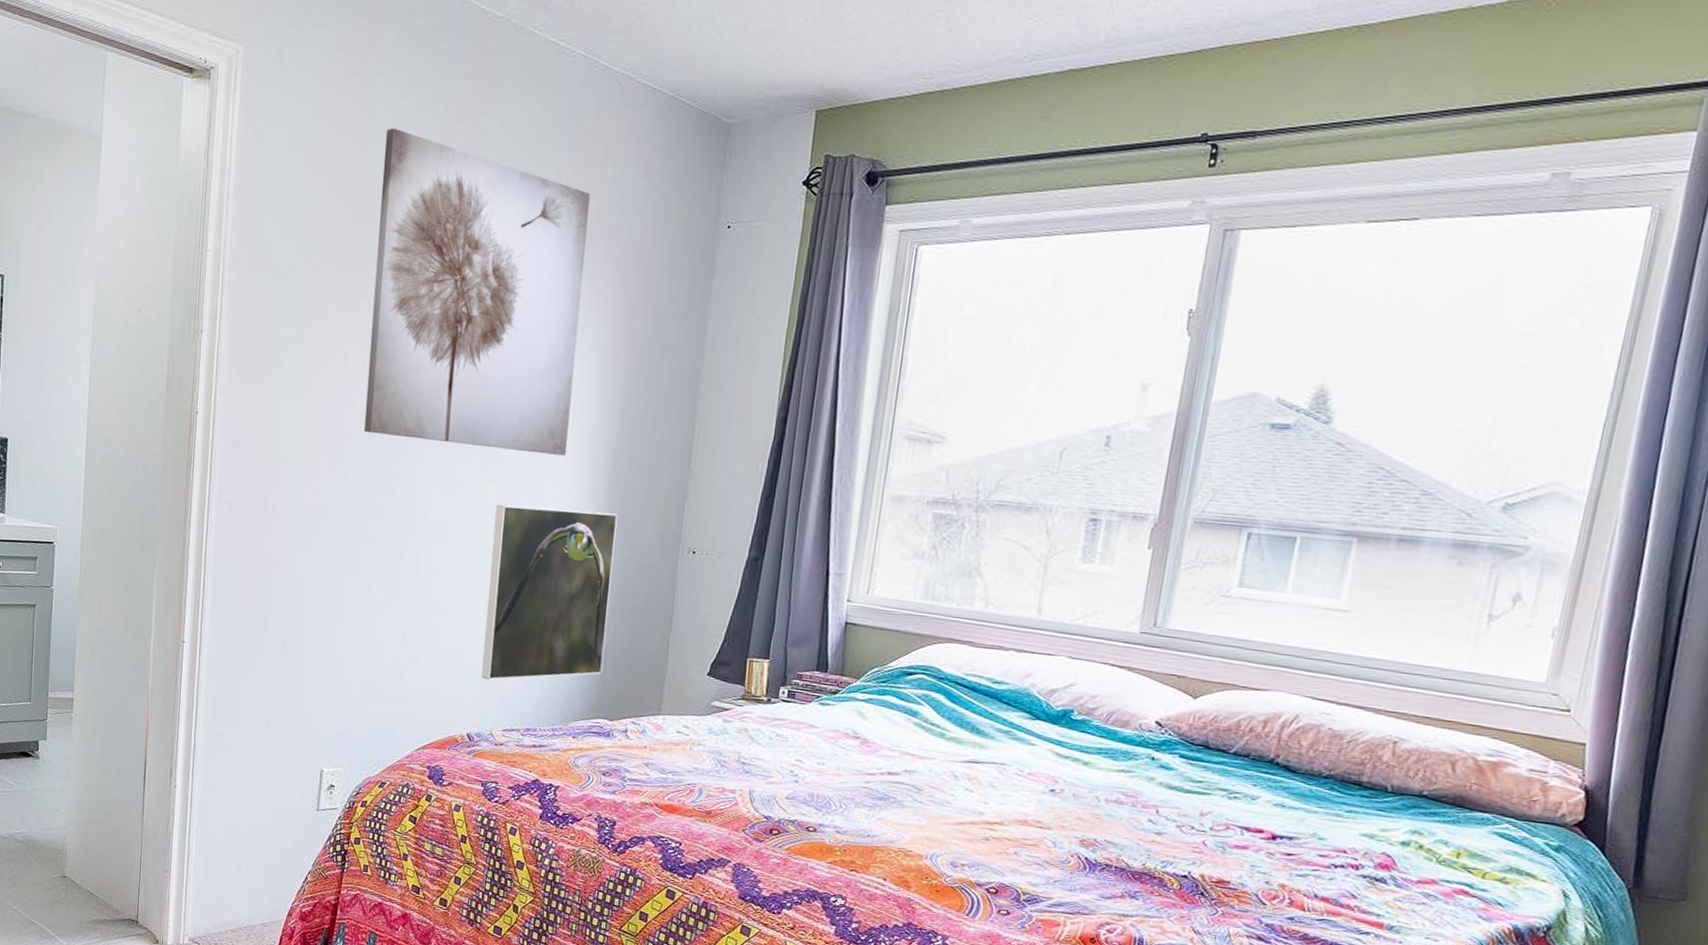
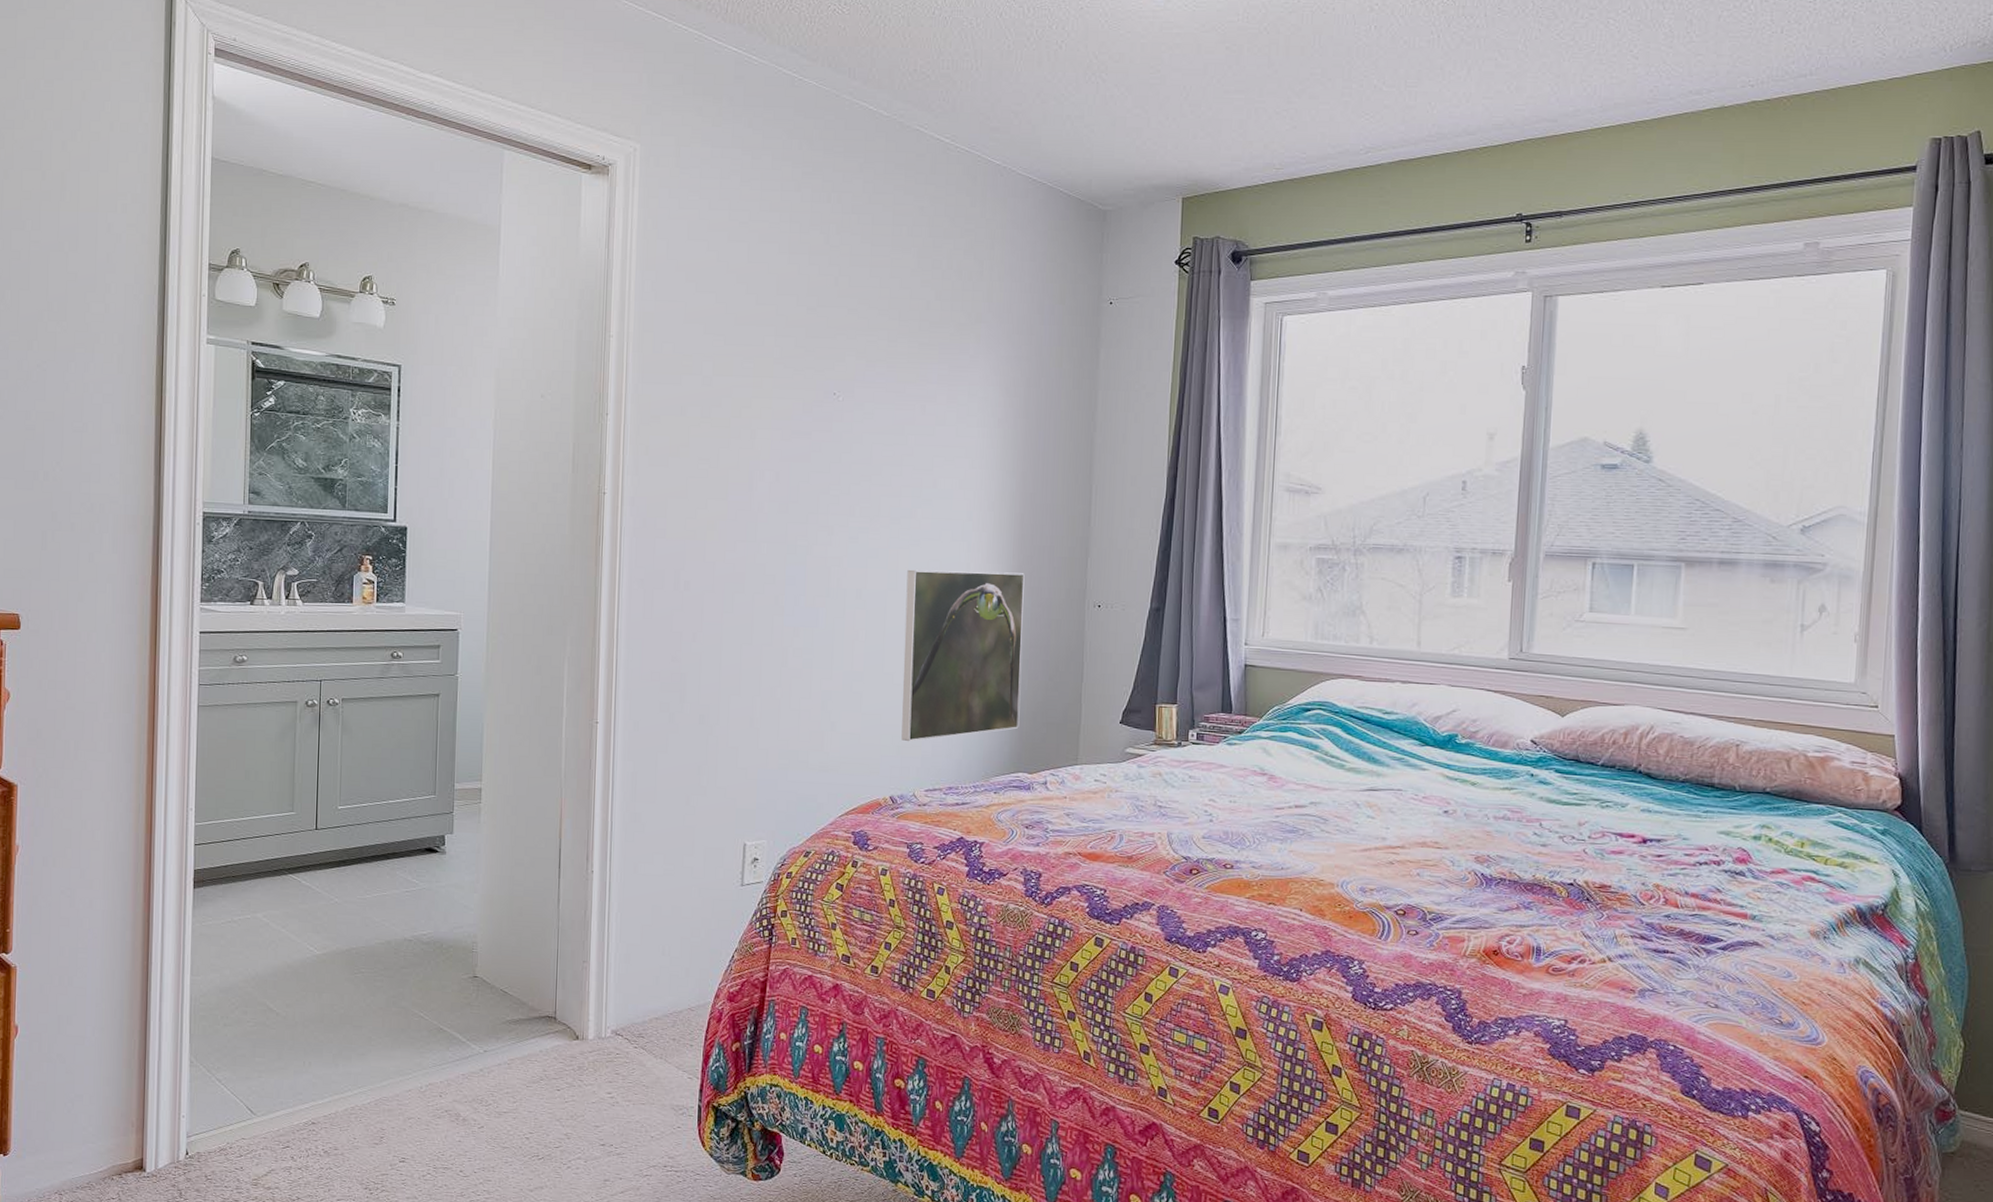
wall art: present [363,127,590,456] -> none [773,218,981,520]

